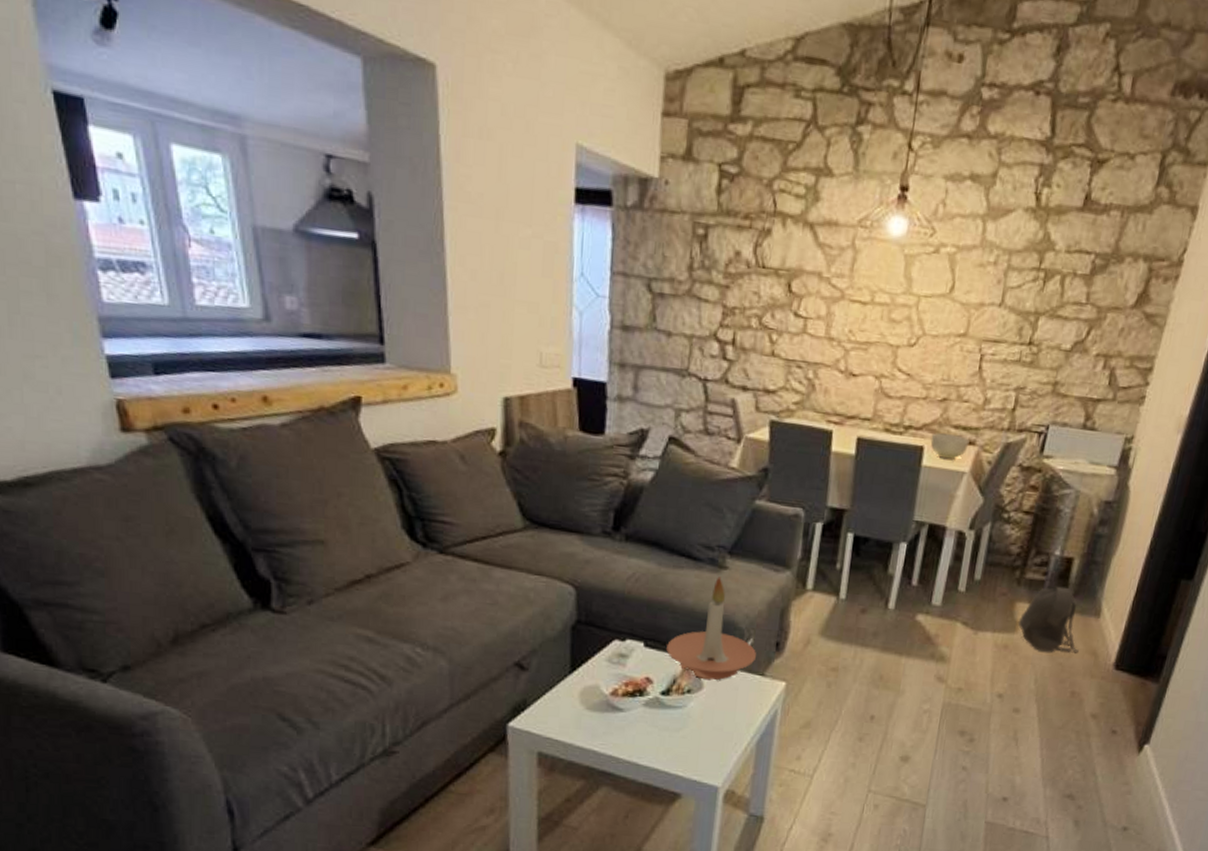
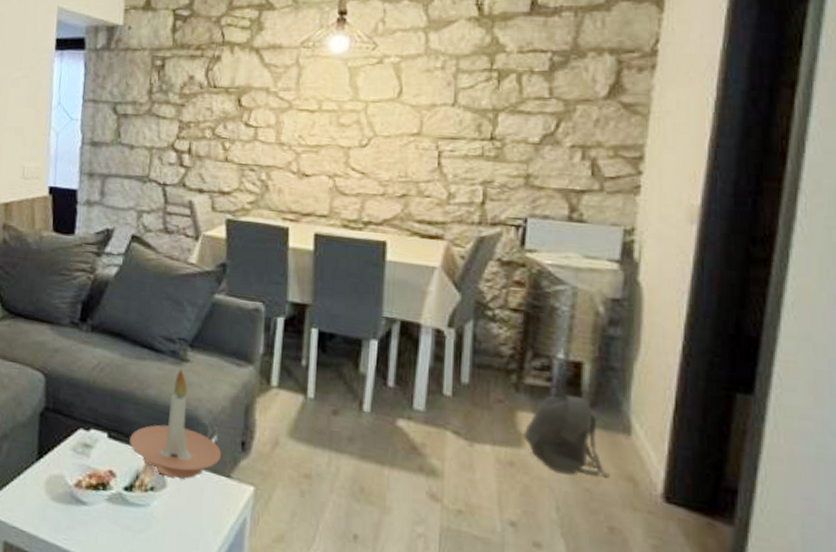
bowl: present [930,433,970,460] -> none [393,228,437,254]

